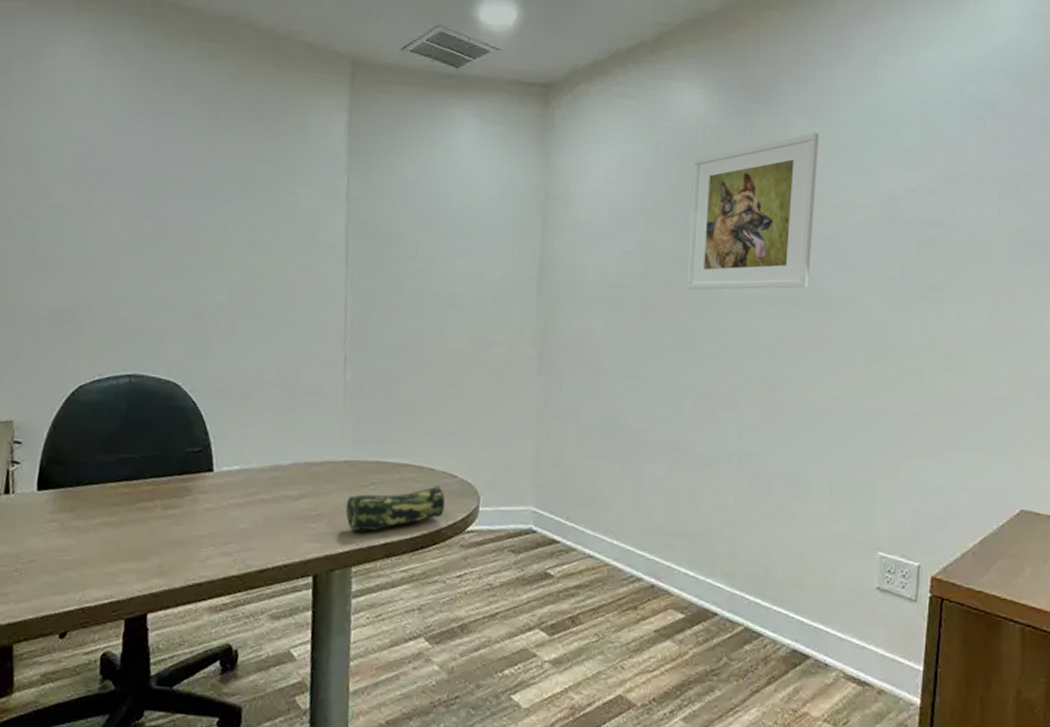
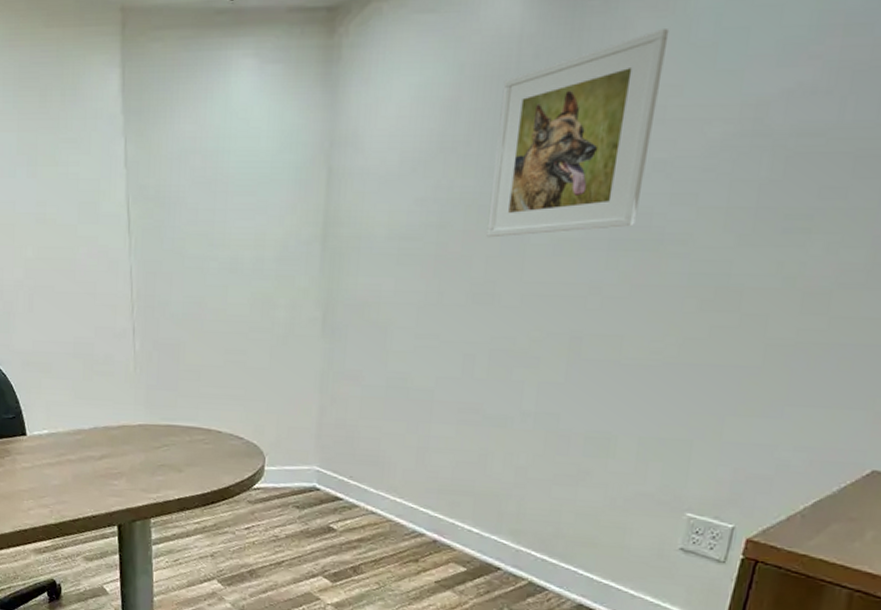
pencil case: present [346,485,446,531] -> none [143,446,233,487]

